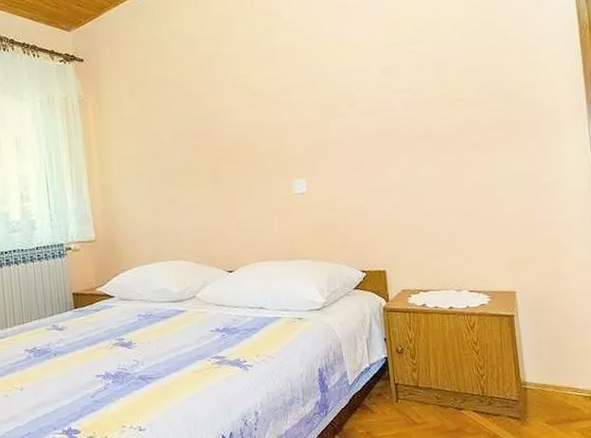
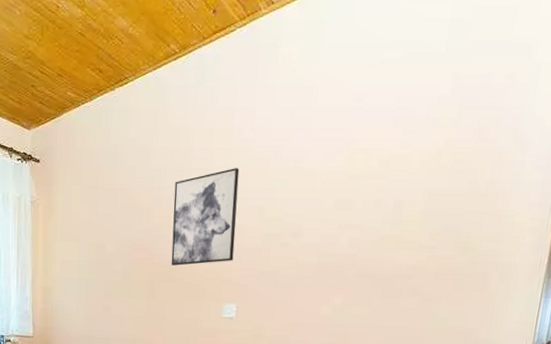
wall art: none [224,48,295,148] -> present [171,168,240,266]

